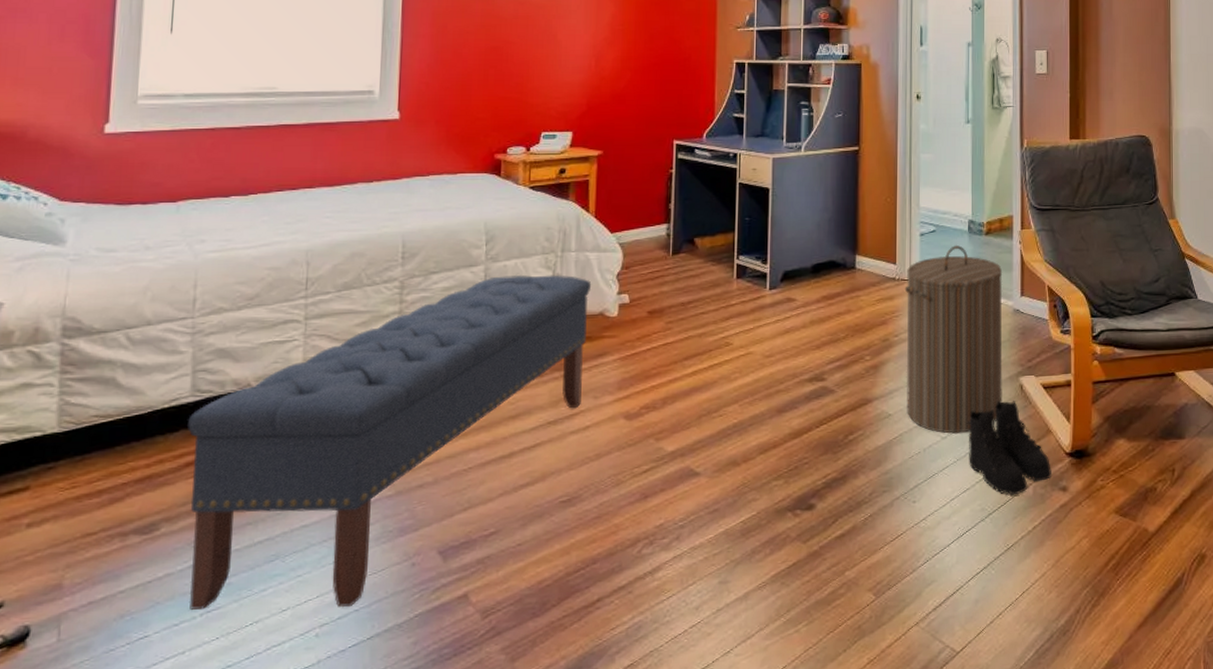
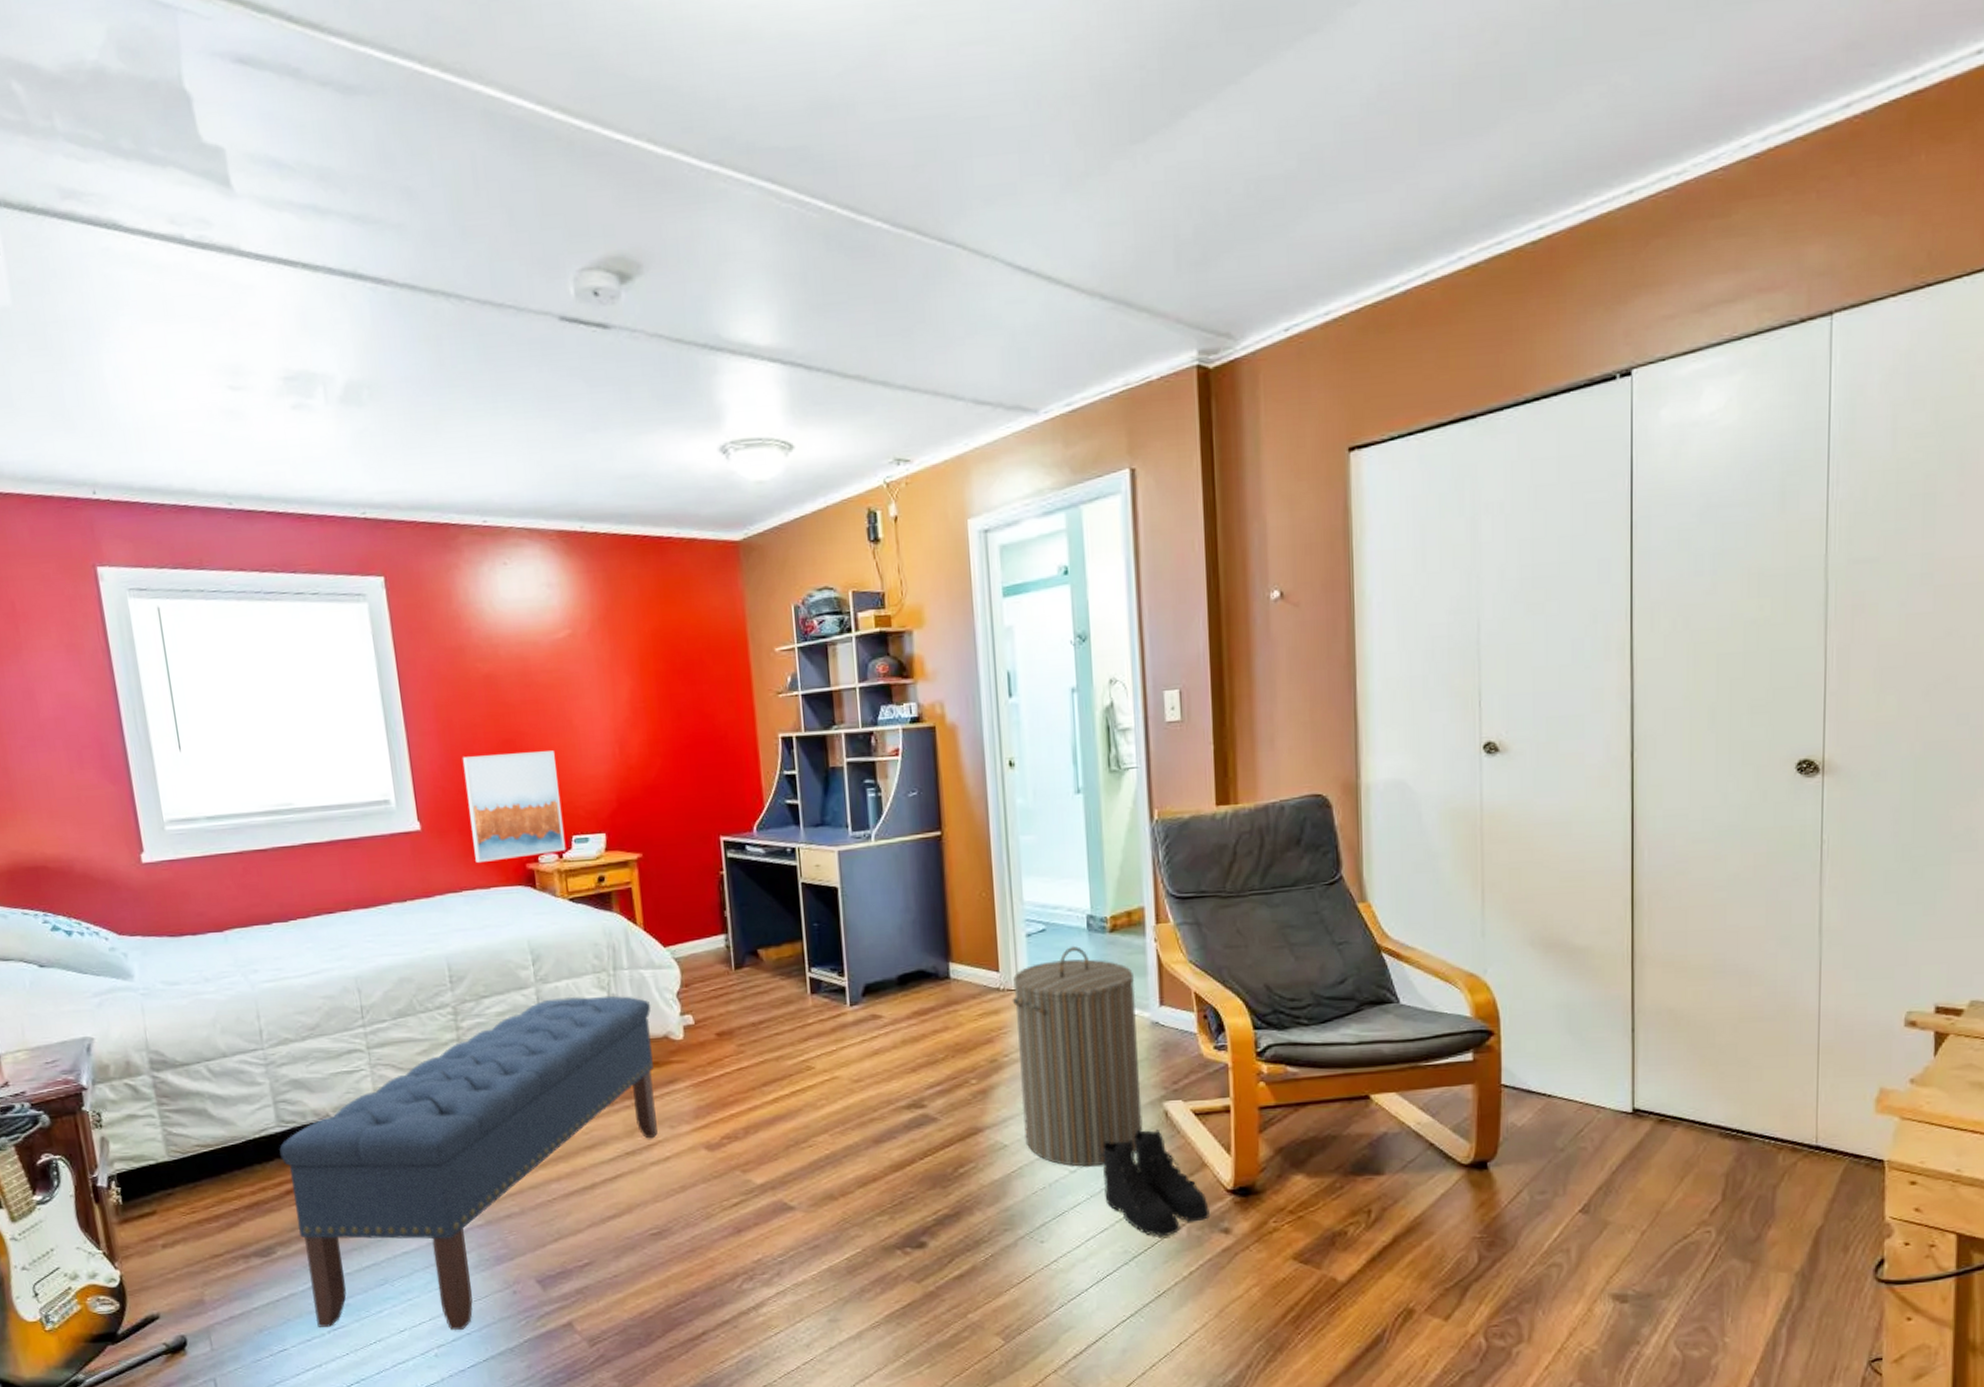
wall art: none [447,59,536,151] -> present [463,751,566,862]

